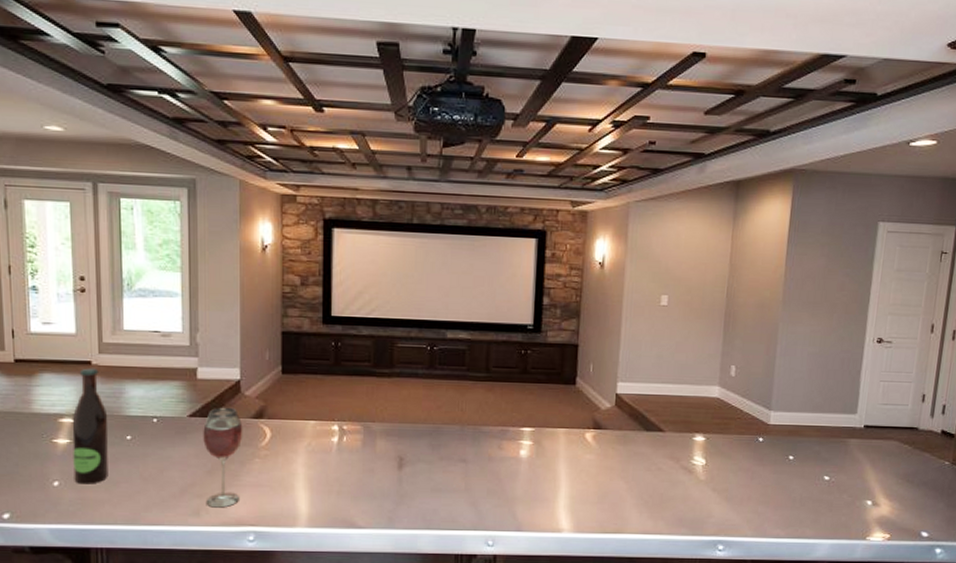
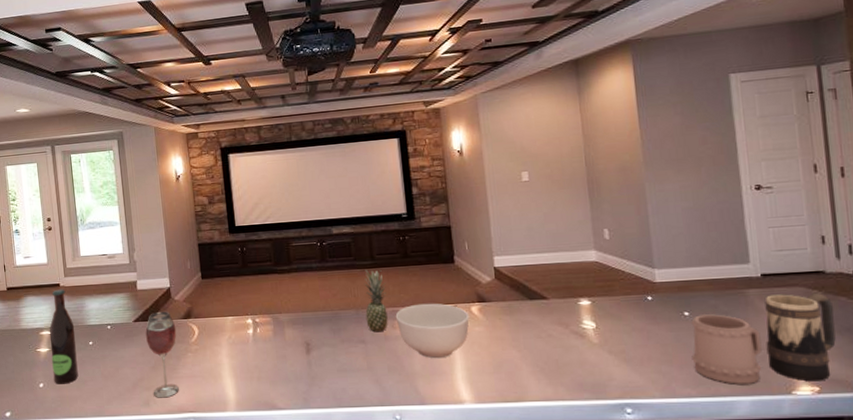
fruit: none [471,383,498,452] -> present [364,270,388,332]
bowl: none [503,425,582,485] -> present [395,303,469,359]
beer mug: none [787,460,852,528] -> present [691,314,762,384]
beer mug: none [853,446,918,529] -> present [765,293,836,382]

